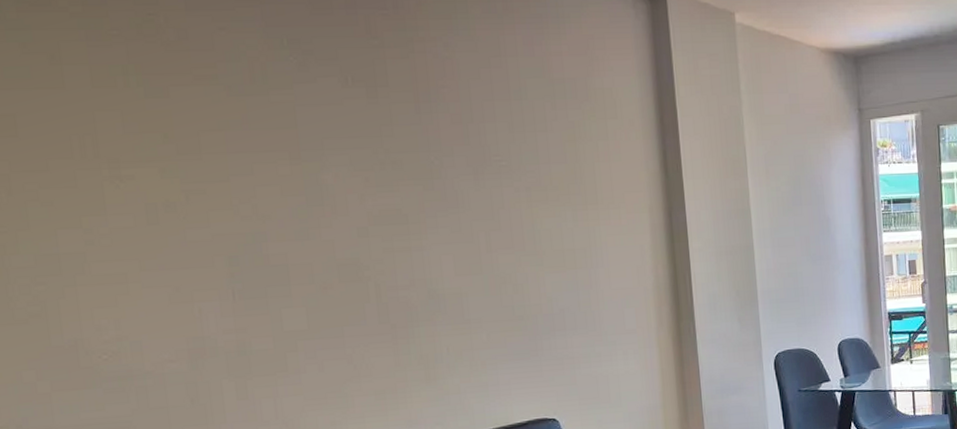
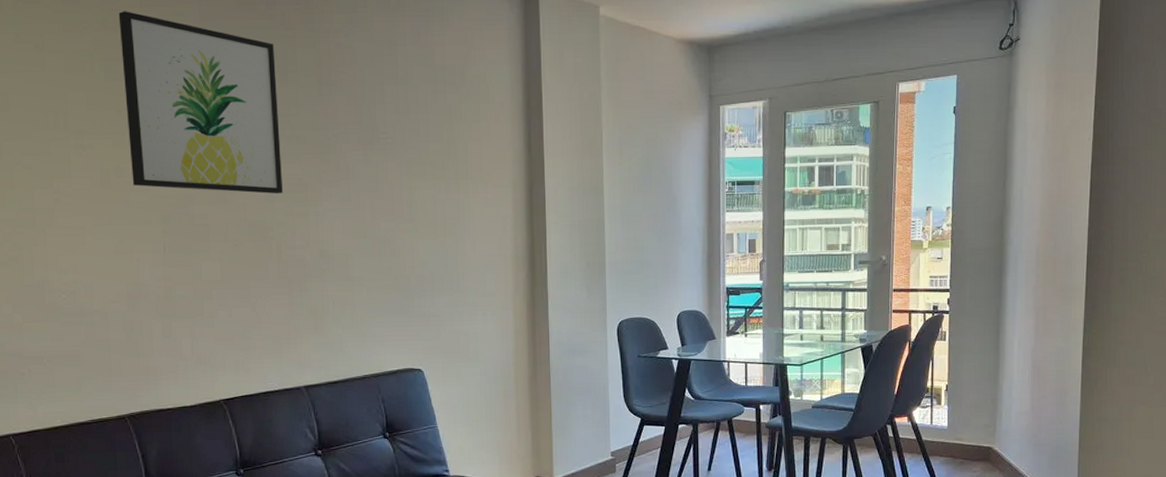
wall art: none [157,16,379,228] -> present [118,11,283,194]

